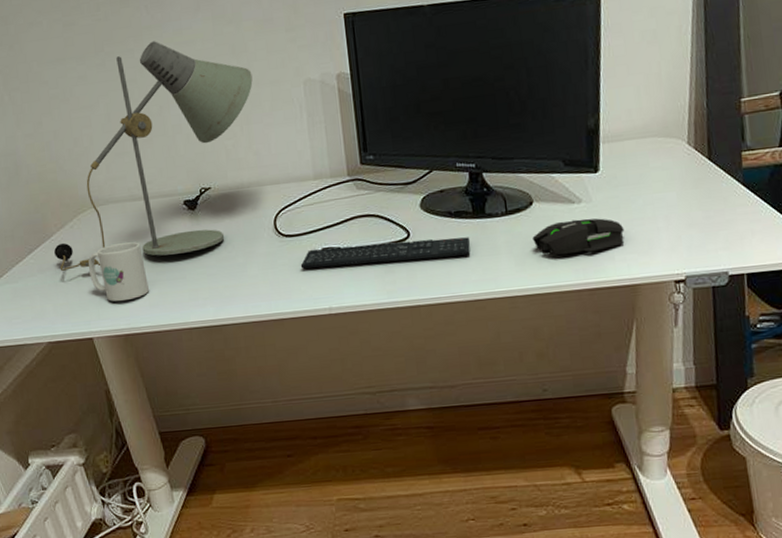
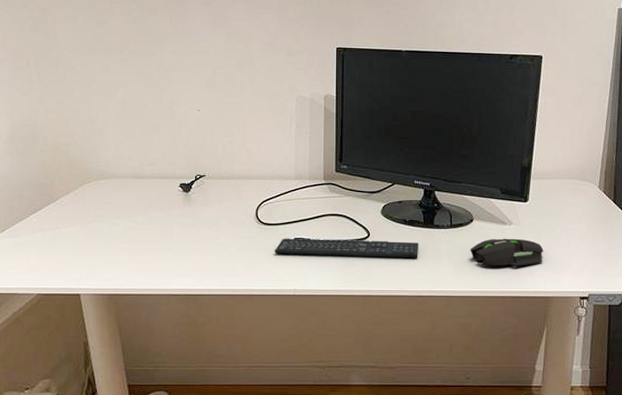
desk lamp: present [54,41,253,271] -> none [57,47,254,232]
mug: present [88,242,150,302] -> none [85,213,139,265]

